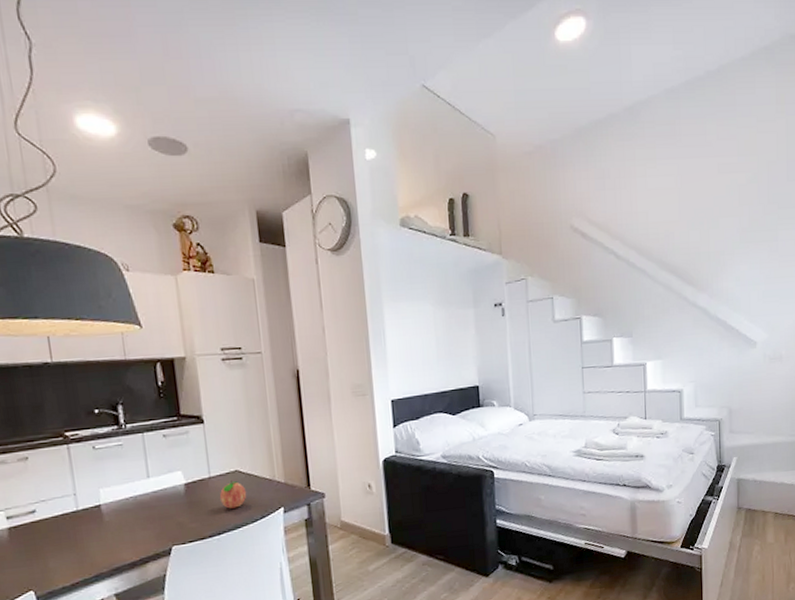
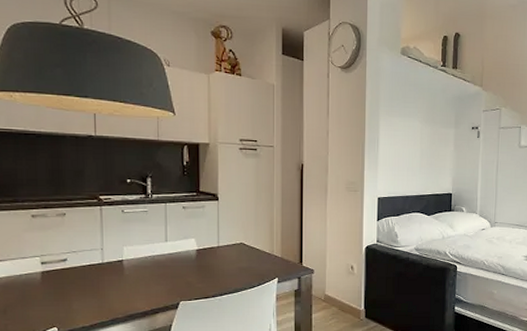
fruit: present [219,479,247,509] -> none [224,250,248,275]

